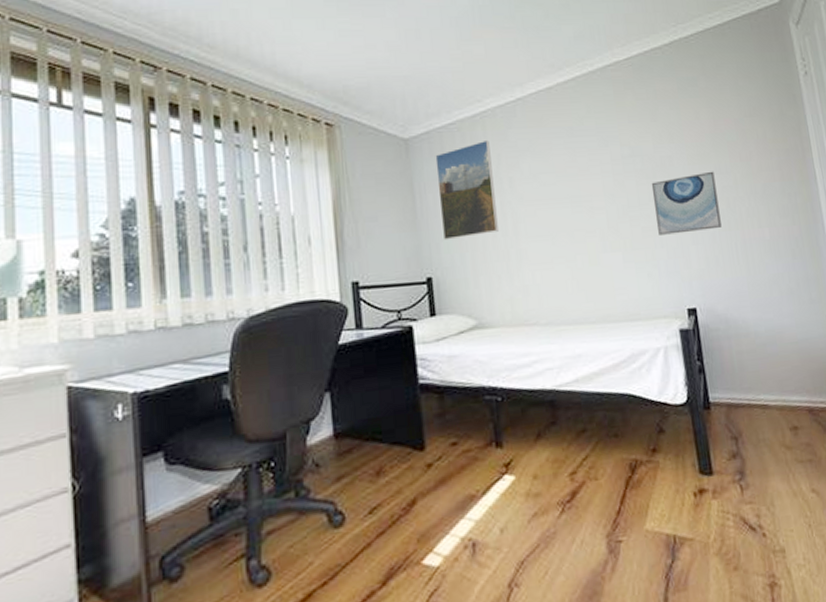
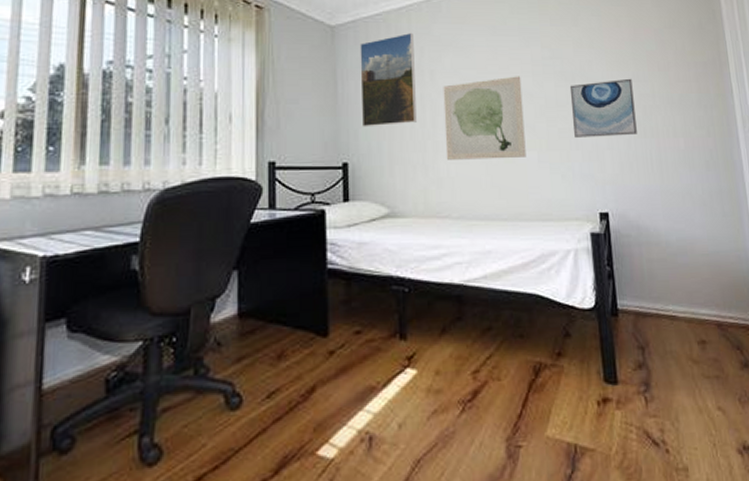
wall art: none [523,177,611,267] -> present [443,76,526,160]

